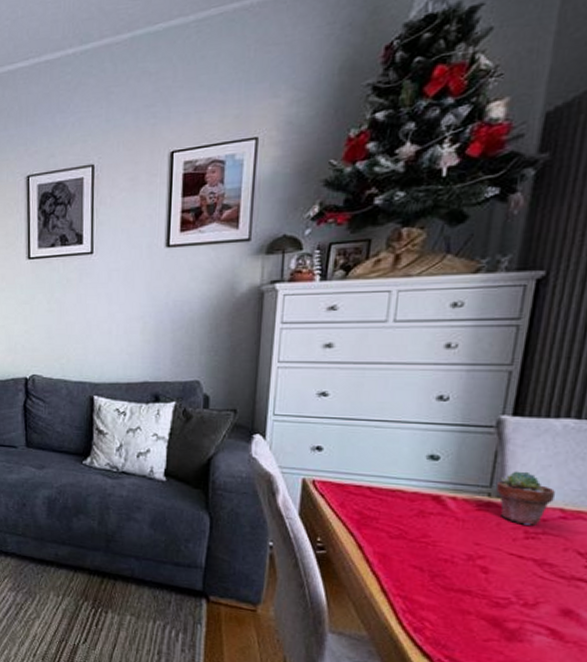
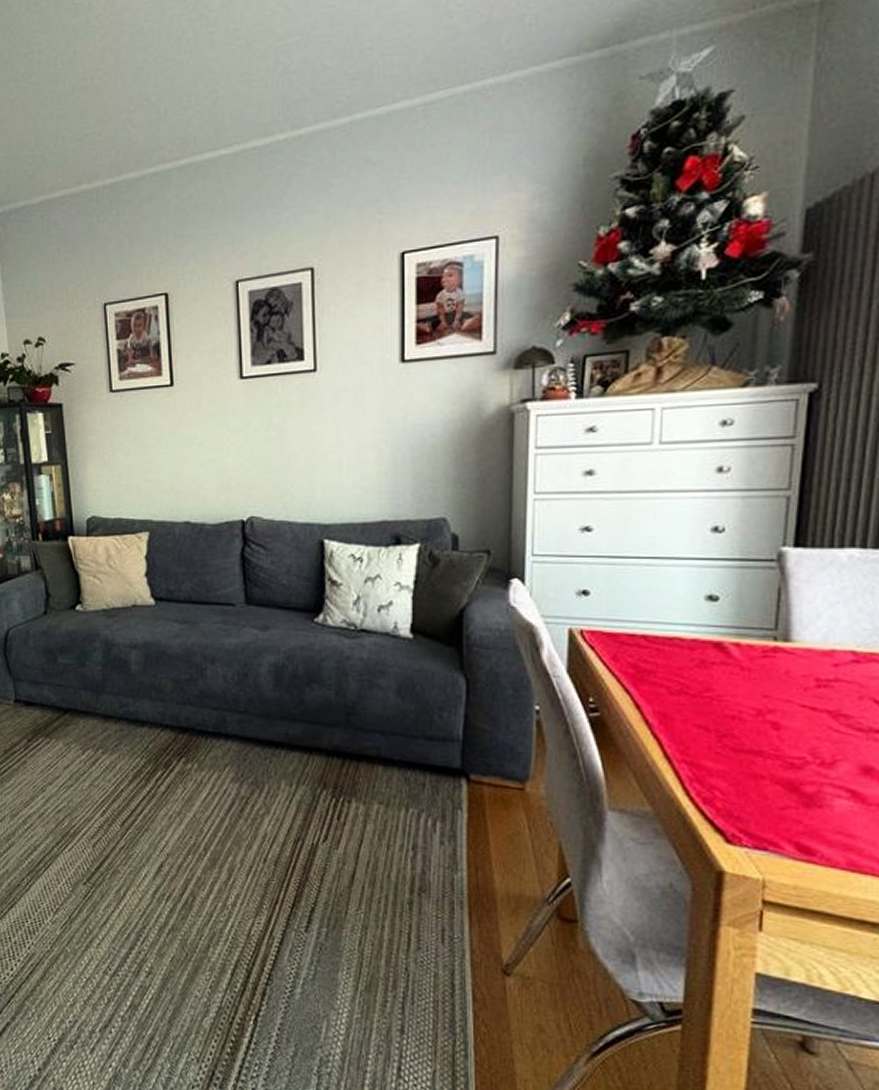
potted succulent: present [496,471,555,525] -> none [783,610,845,672]

